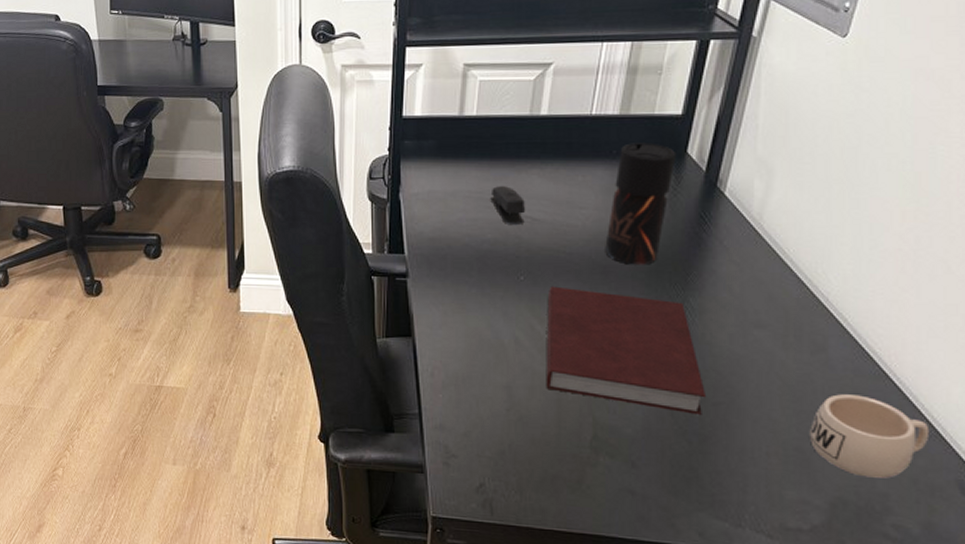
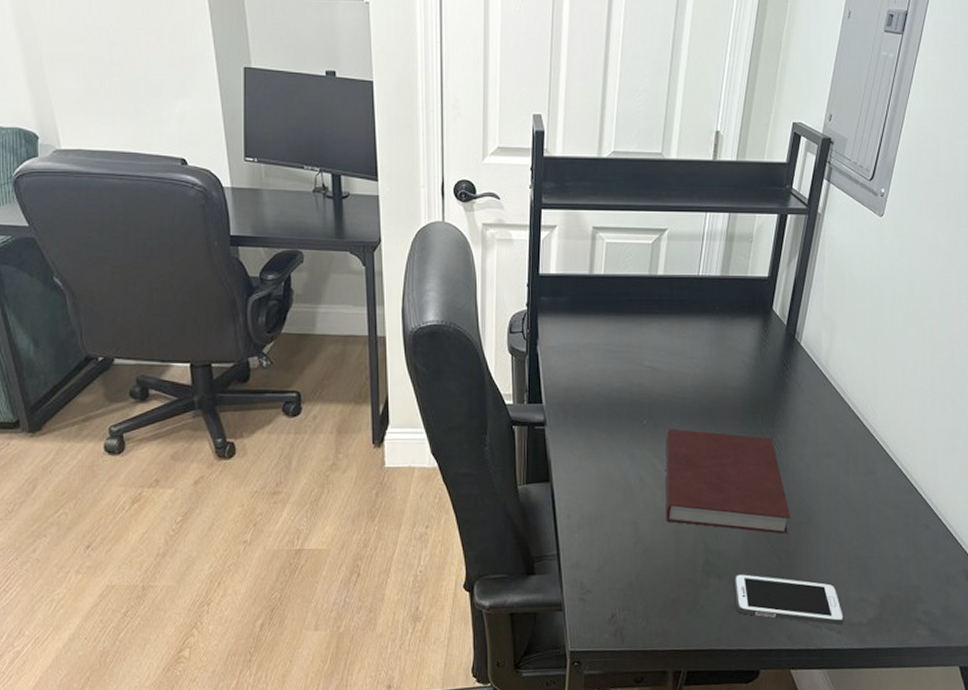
stapler: present [490,186,525,226] -> none [617,339,646,375]
pepper grinder: present [605,142,677,265] -> none [711,300,765,407]
cell phone: none [628,454,778,528] -> present [733,573,845,625]
mug: present [809,394,930,479] -> none [864,507,945,574]

